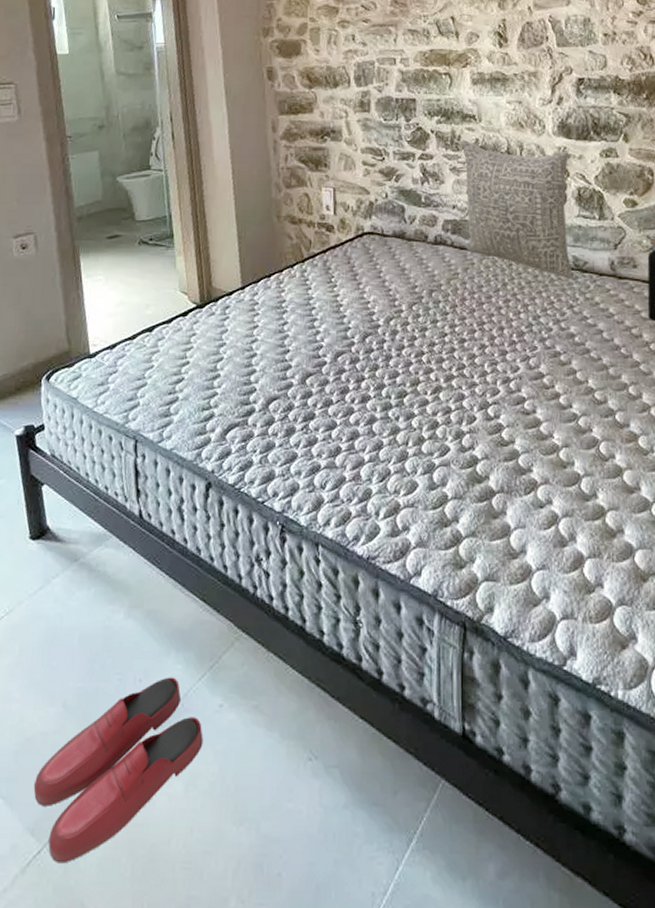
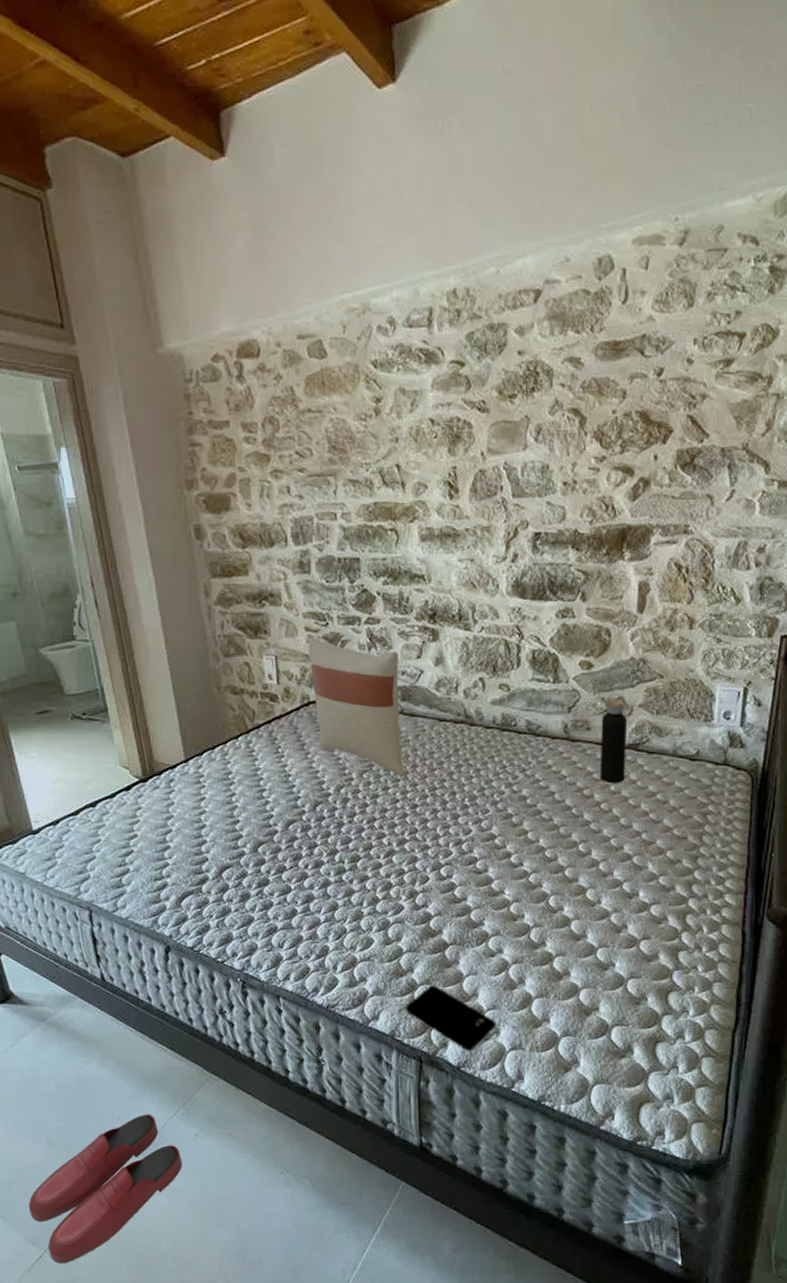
pillow: none [365,171,452,310] -> present [308,637,403,777]
smartphone: none [449,538,546,618] -> present [405,985,496,1051]
pillow: present [462,140,573,279] -> none [411,603,526,743]

